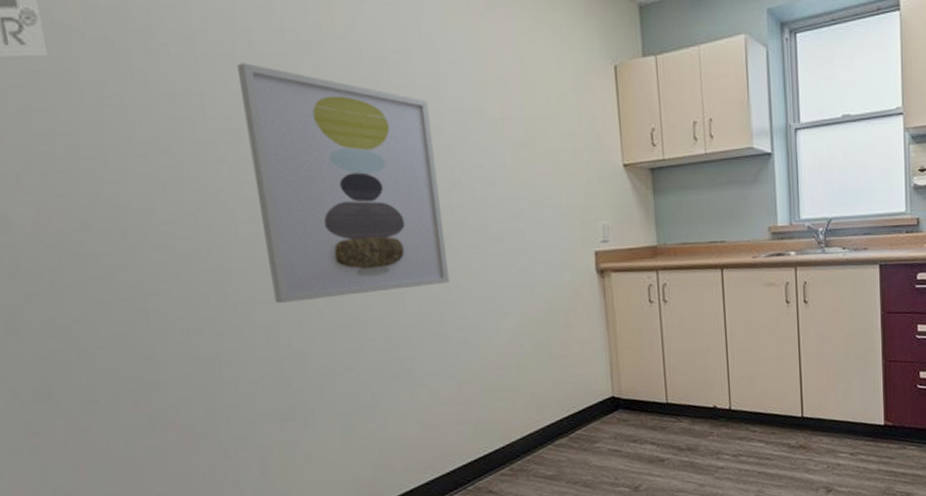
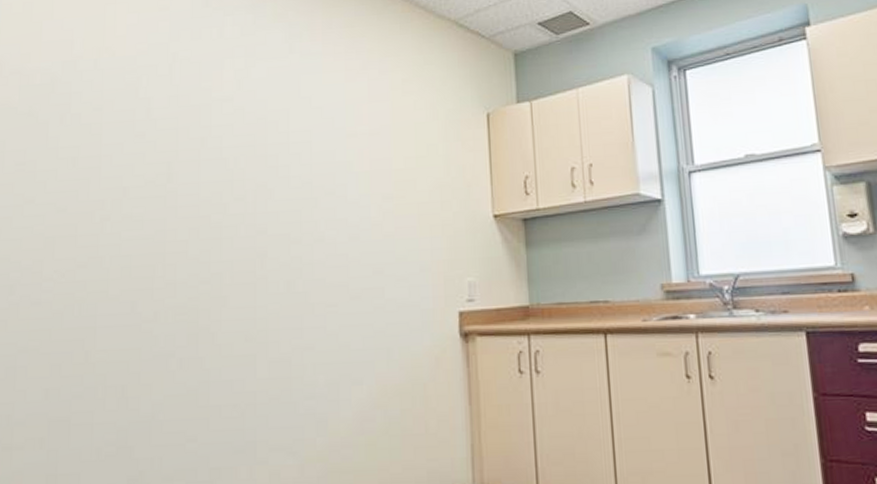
wall art: present [237,63,450,303] -> none [131,127,303,363]

